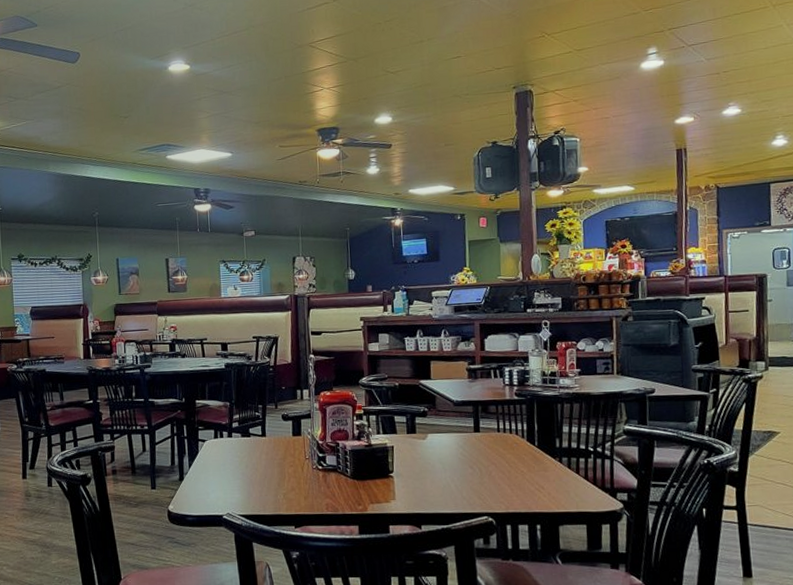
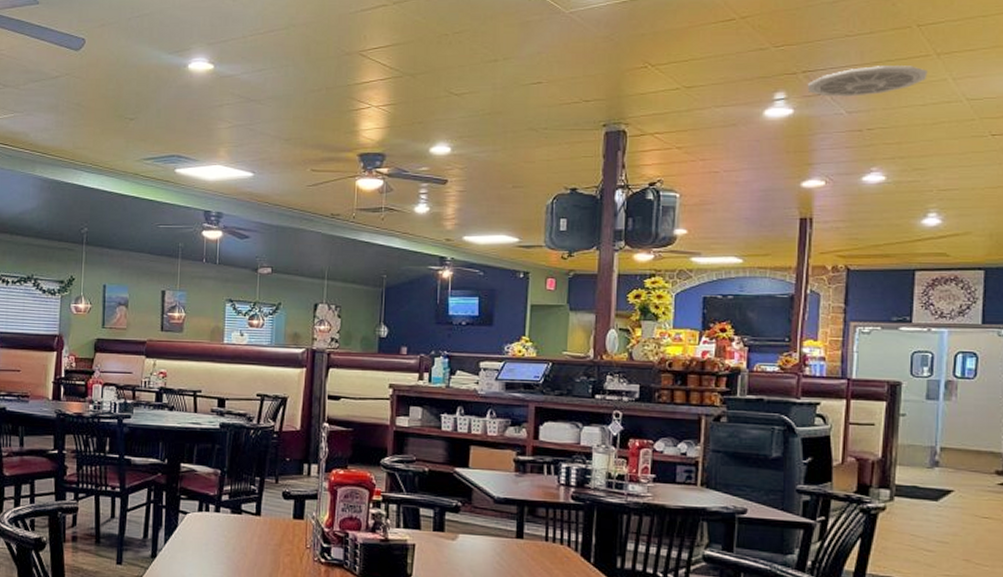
ceiling vent: none [673,17,767,48] -> present [807,66,928,97]

